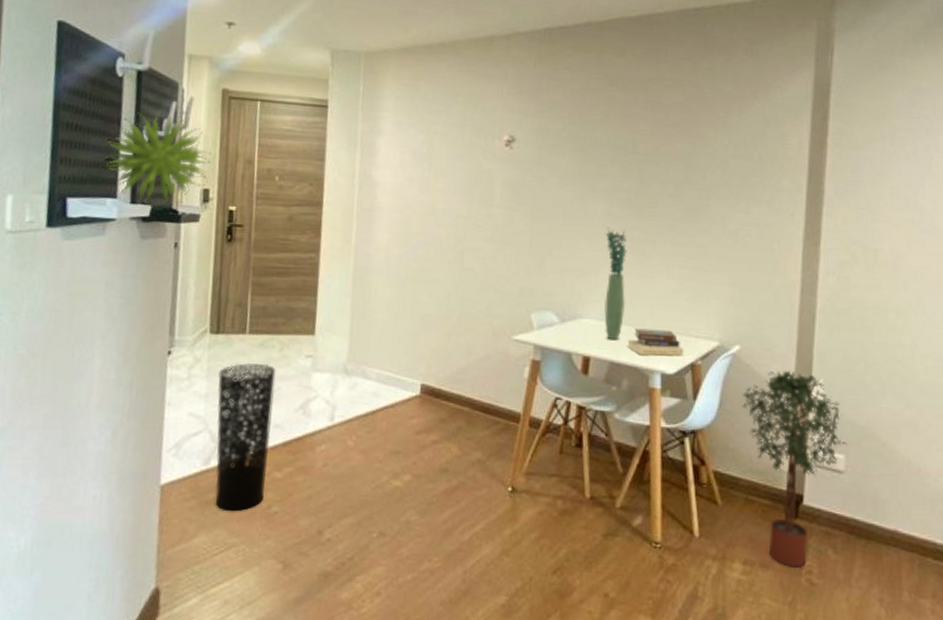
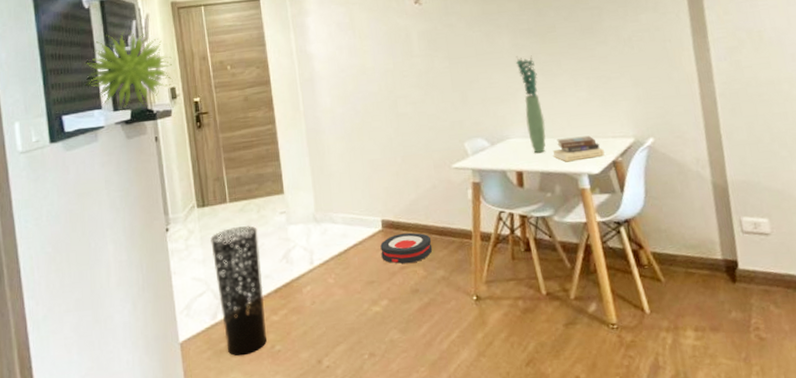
robot vacuum: none [413,403,474,439] -> present [380,232,433,264]
potted tree: present [742,370,847,568] -> none [664,151,769,327]

